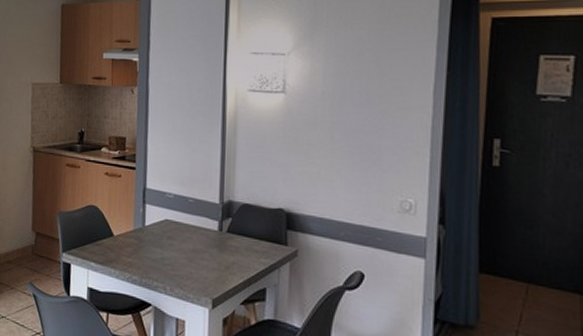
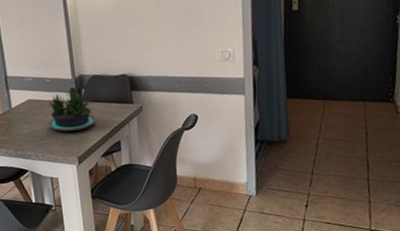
potted plant: none [183,214,242,266] -> present [48,87,97,132]

